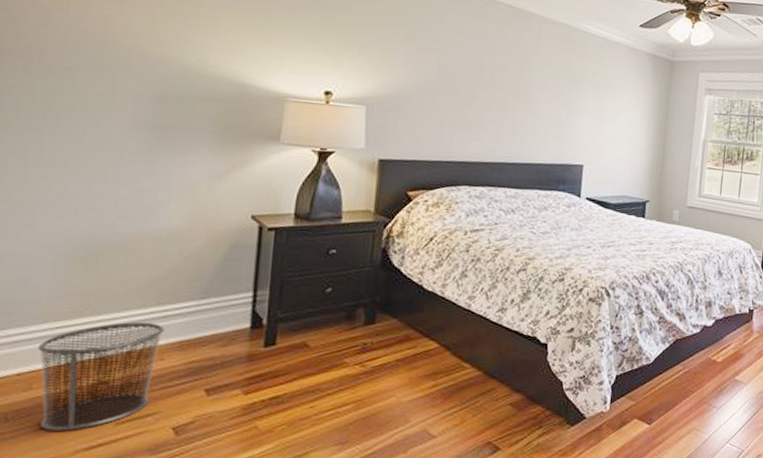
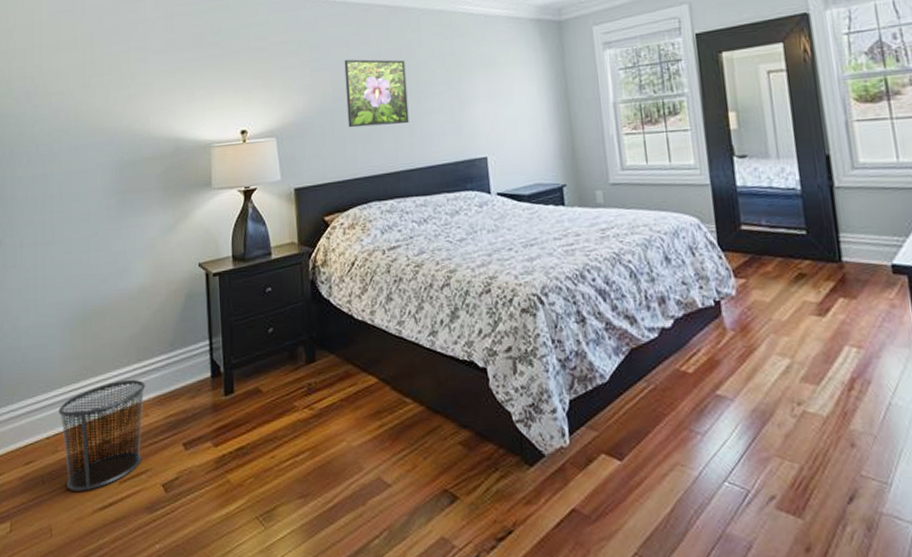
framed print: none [449,46,520,121] -> present [344,59,409,128]

